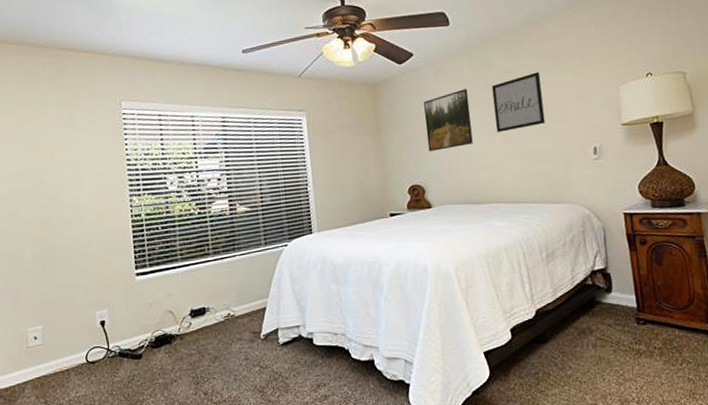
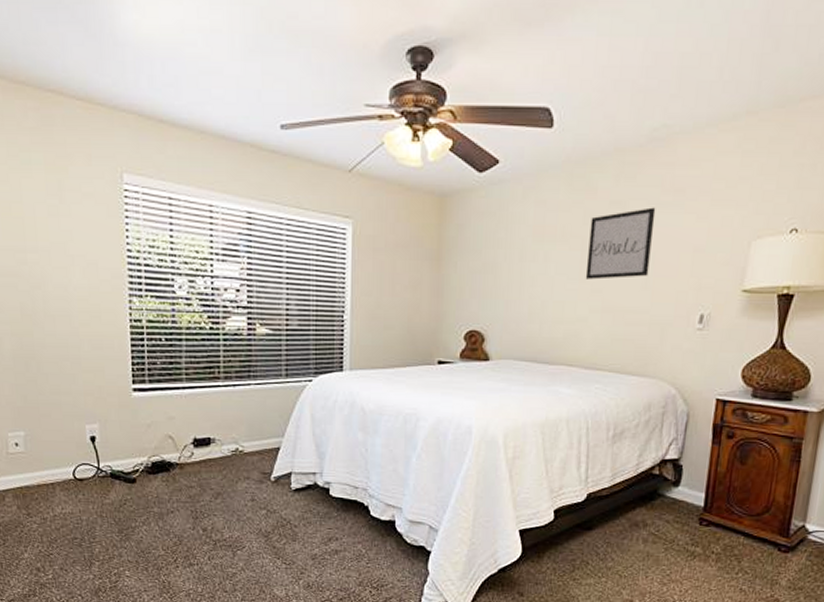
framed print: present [423,89,473,152] -> none [497,217,560,292]

